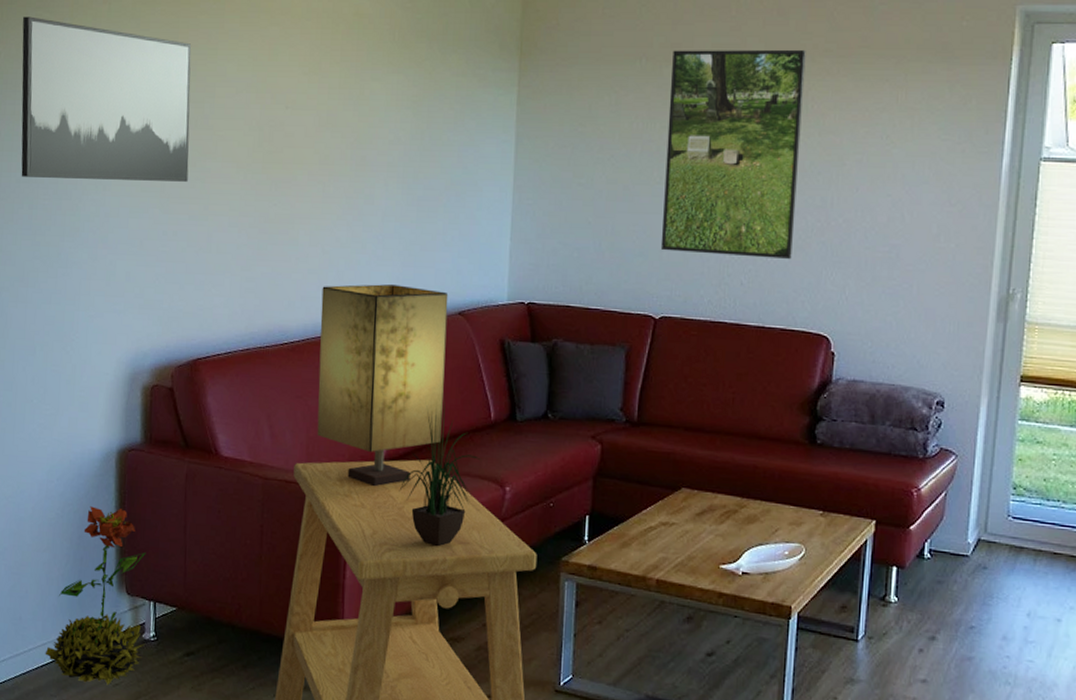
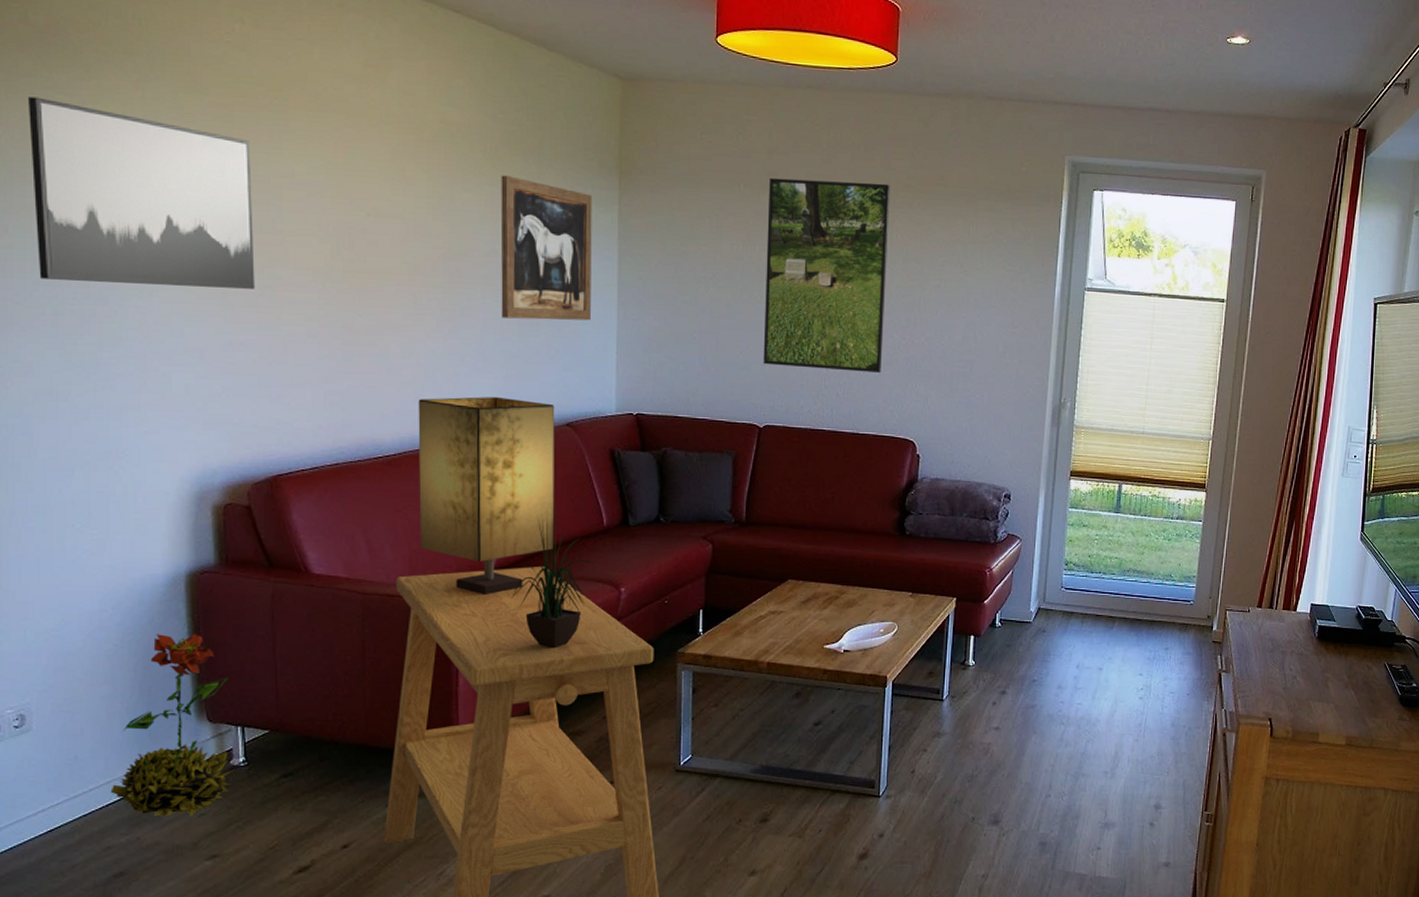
wall art: none [401,63,493,206] -> present [500,175,593,321]

